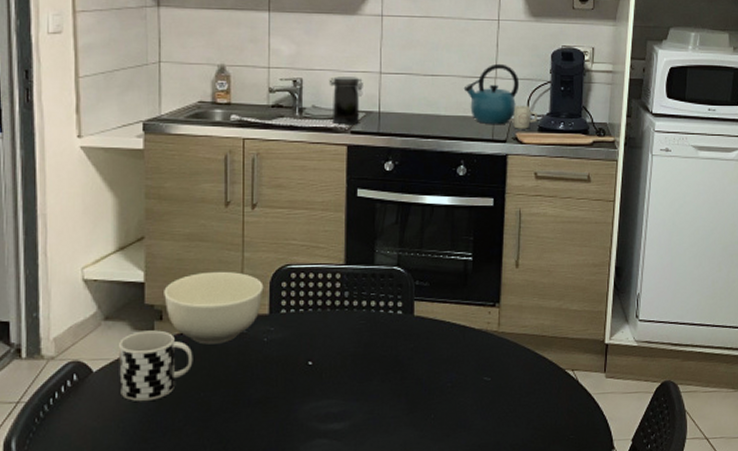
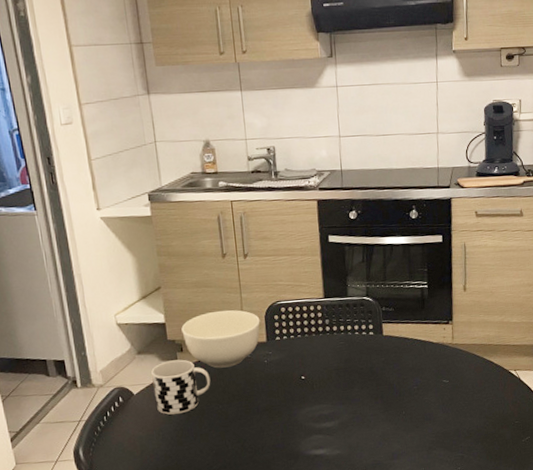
jar: present [329,76,363,125] -> none [297,141,327,184]
kettle: present [463,63,520,125] -> none [411,120,458,174]
mug: present [513,106,537,129] -> none [454,155,475,176]

